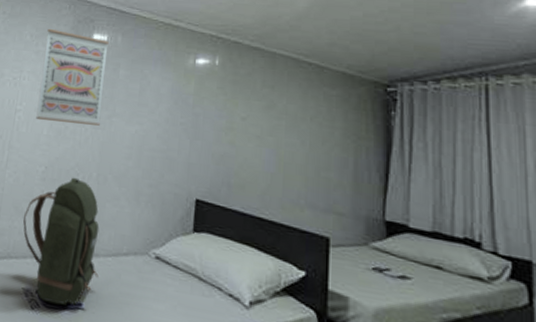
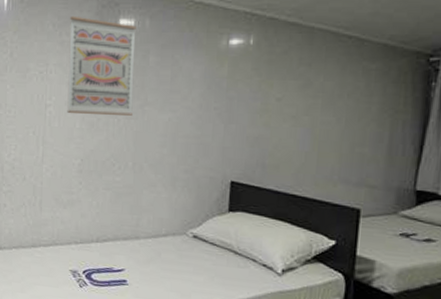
backpack: present [23,177,100,306] -> none [65,167,140,283]

